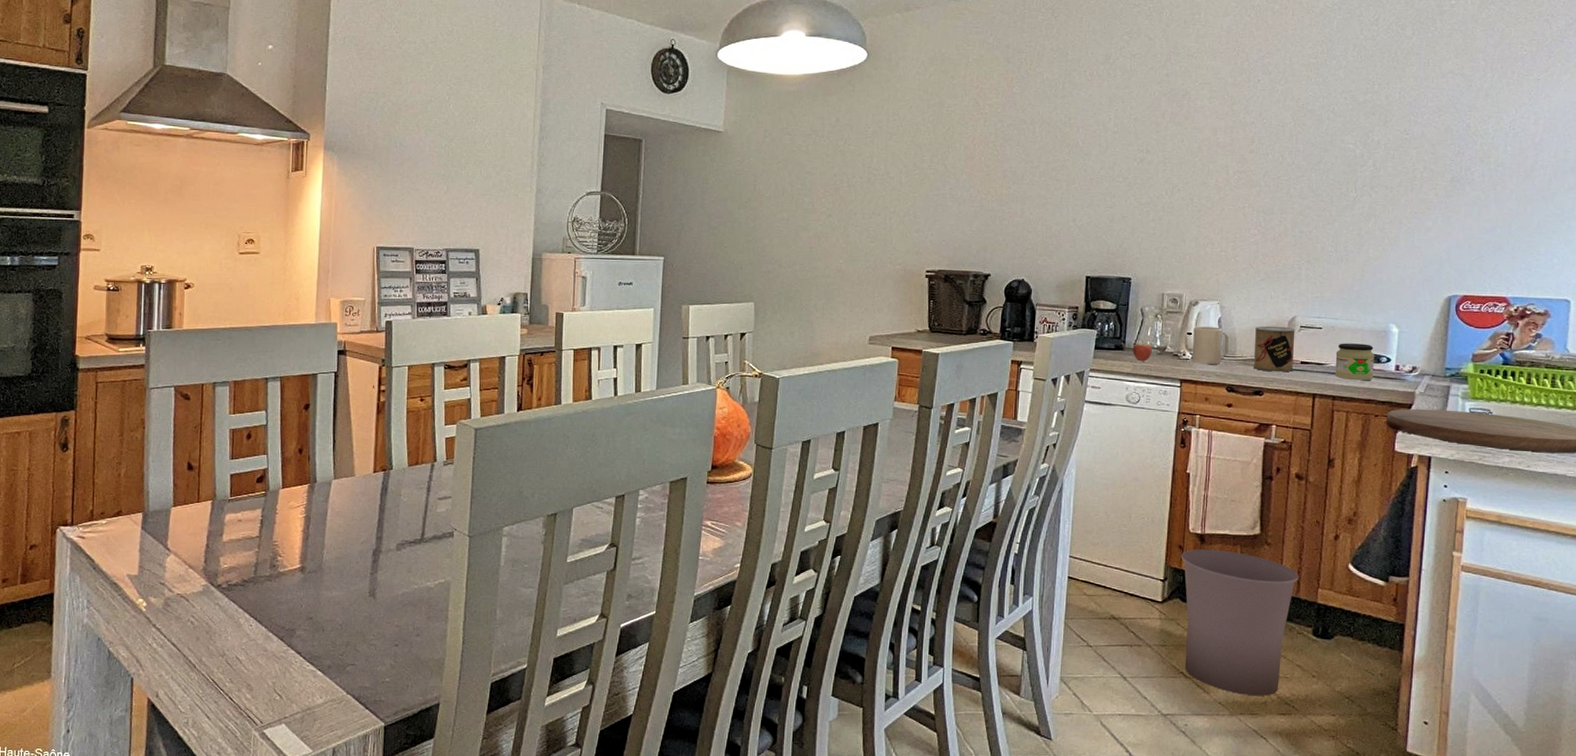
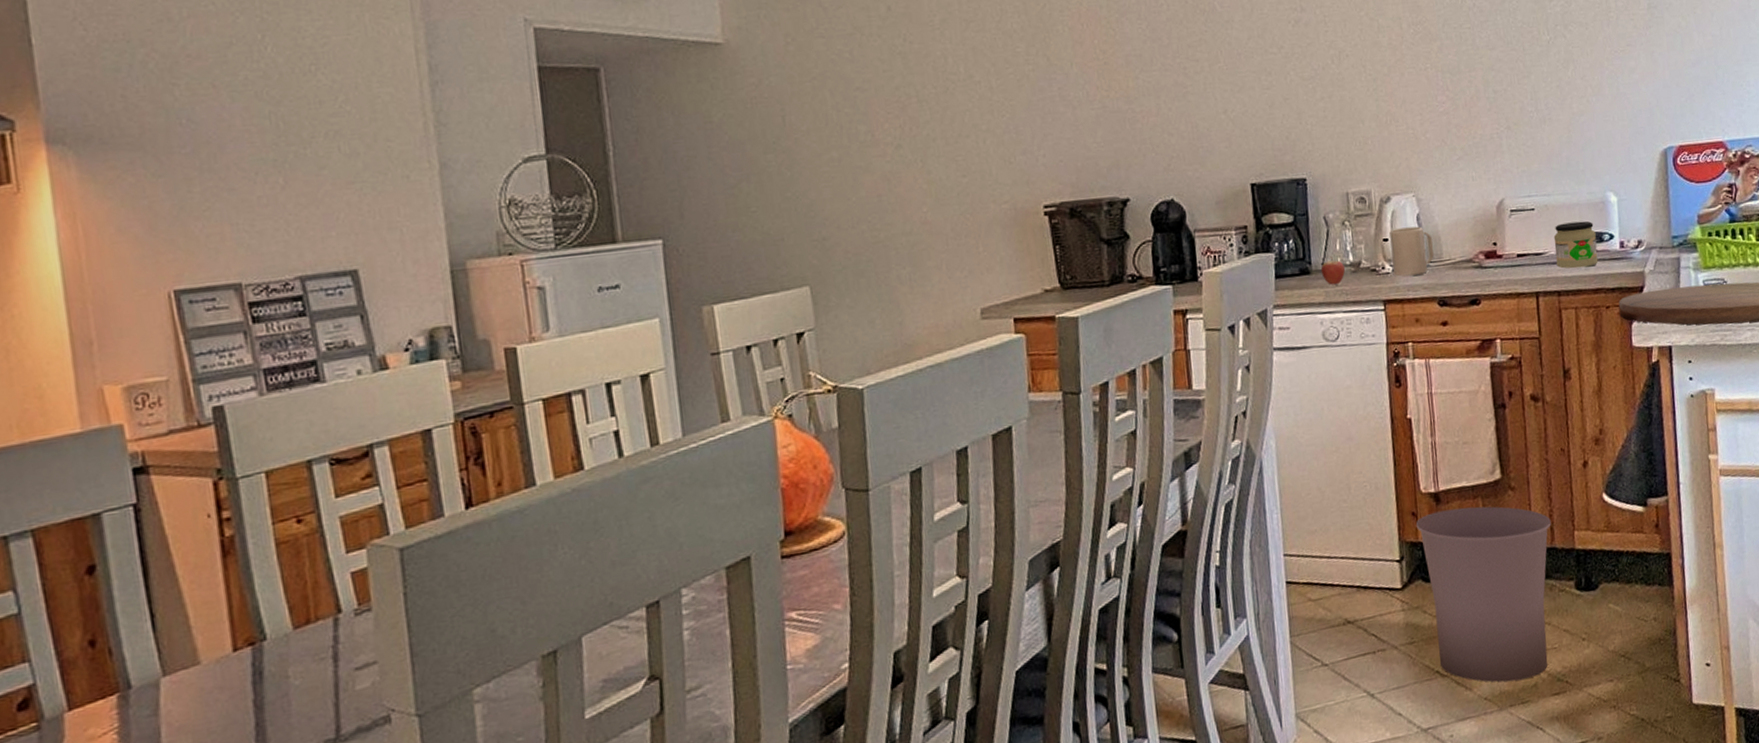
tin can: present [1253,326,1295,373] -> none [1459,214,1510,274]

